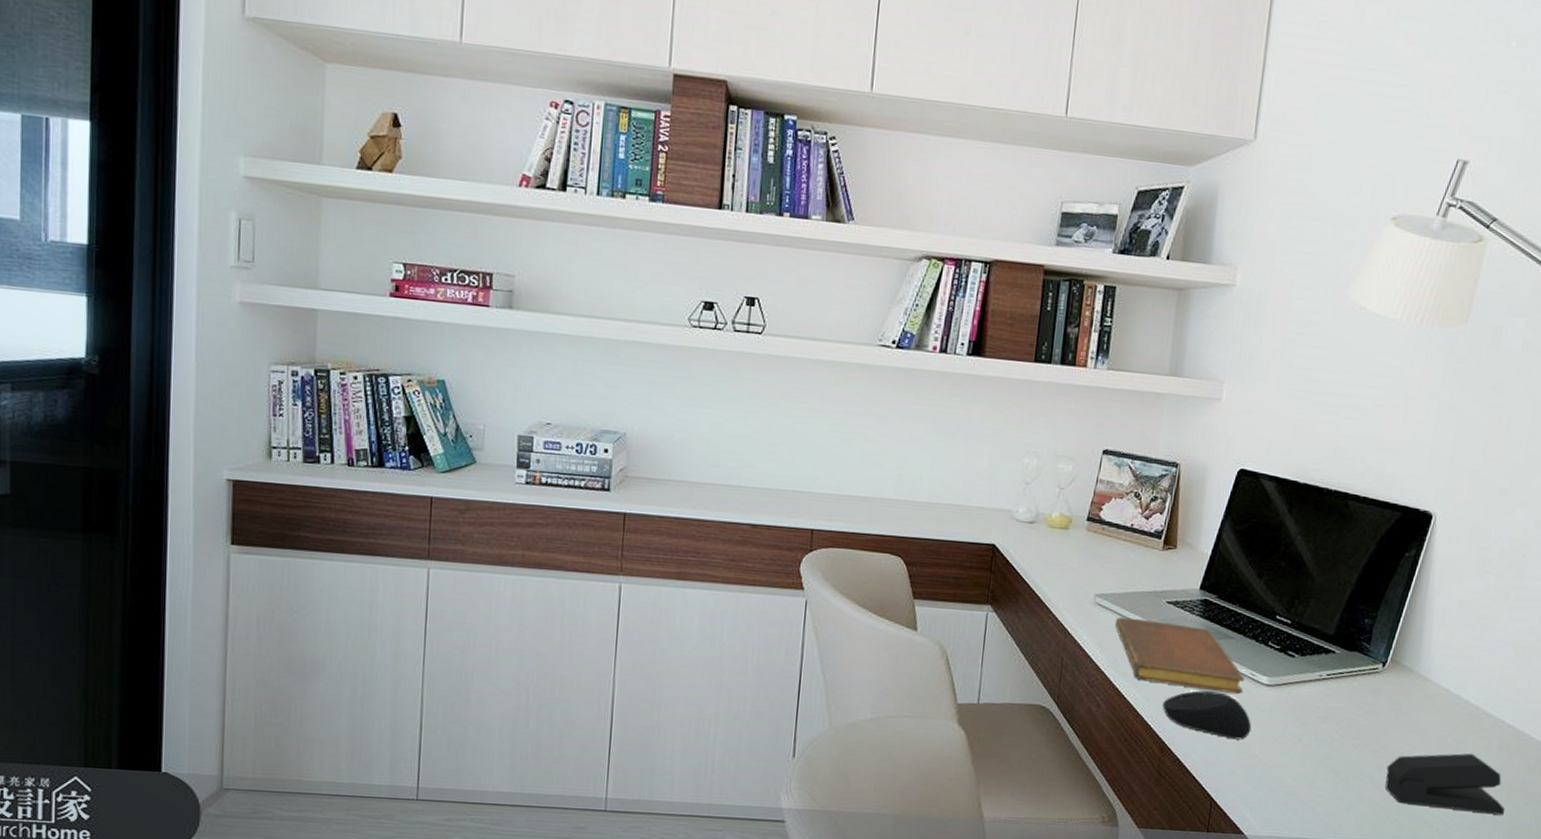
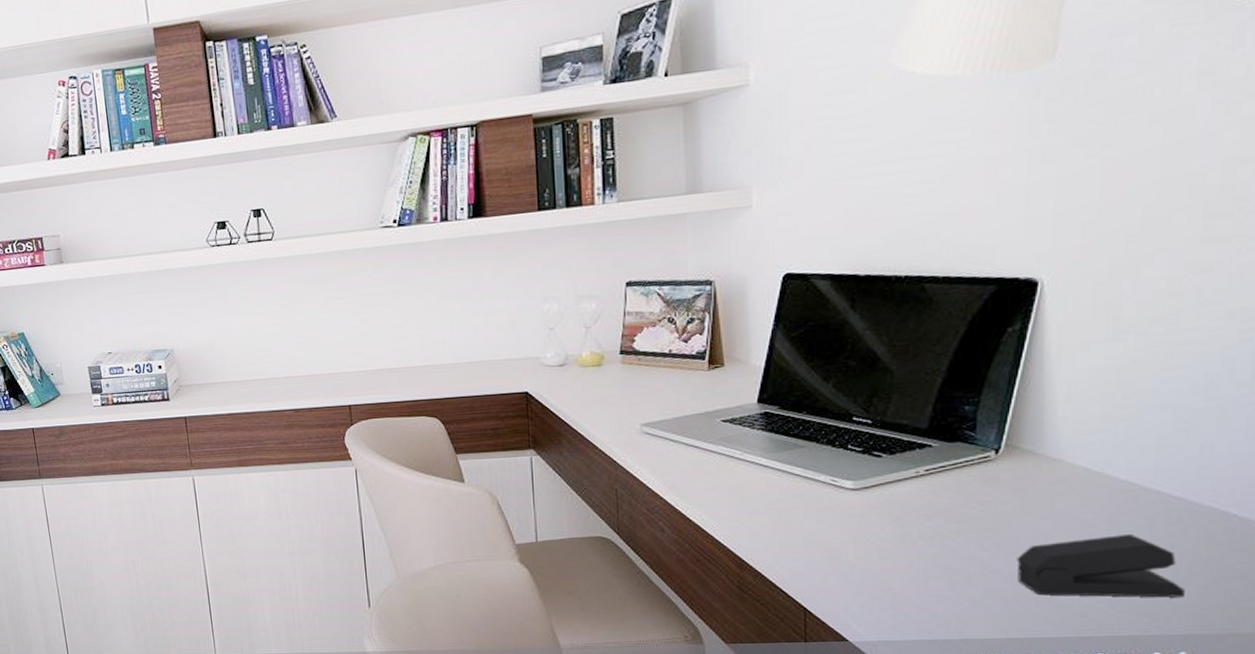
notebook: present [1115,617,1245,695] -> none [667,441,825,503]
computer mouse: present [1162,690,1252,740] -> none [734,503,841,548]

